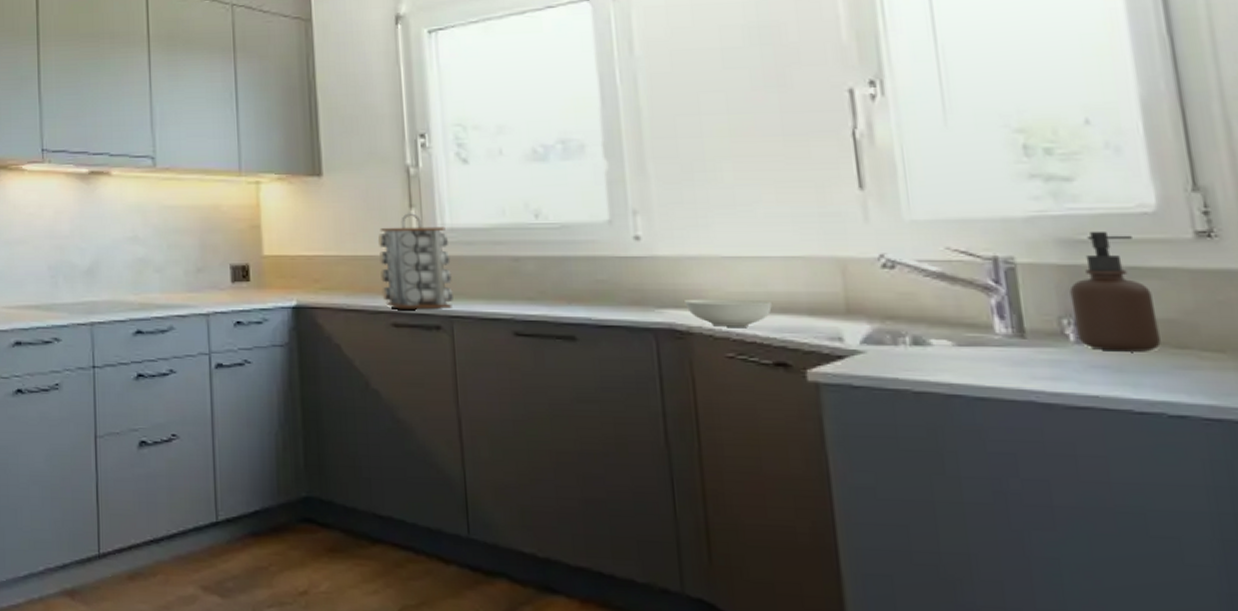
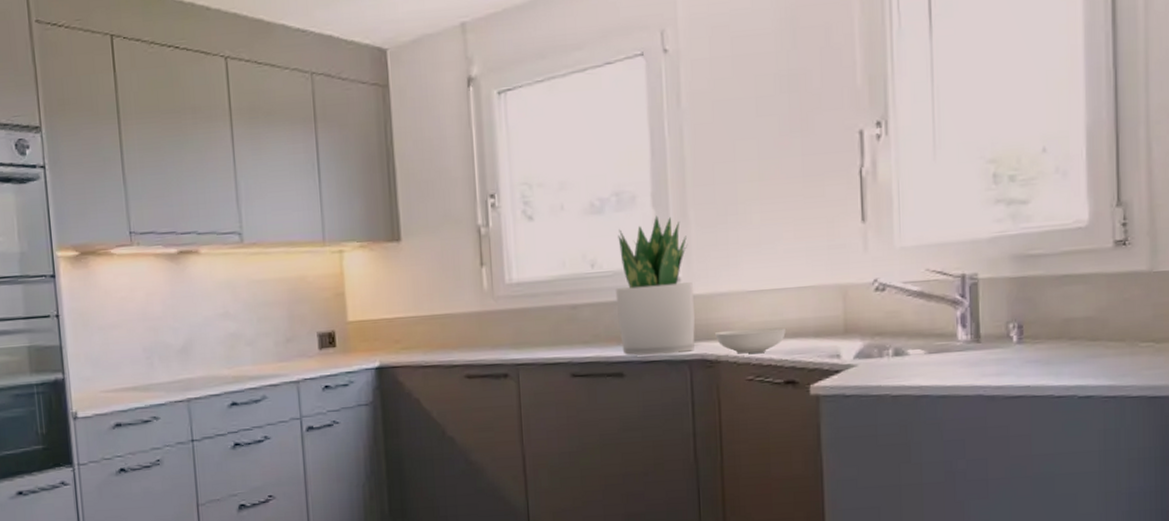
spice rack: present [377,213,453,311] -> none [452,271,519,362]
planter: none [563,167,661,320] -> present [615,216,696,356]
soap dispenser: present [1069,231,1161,352] -> none [1017,245,1079,348]

